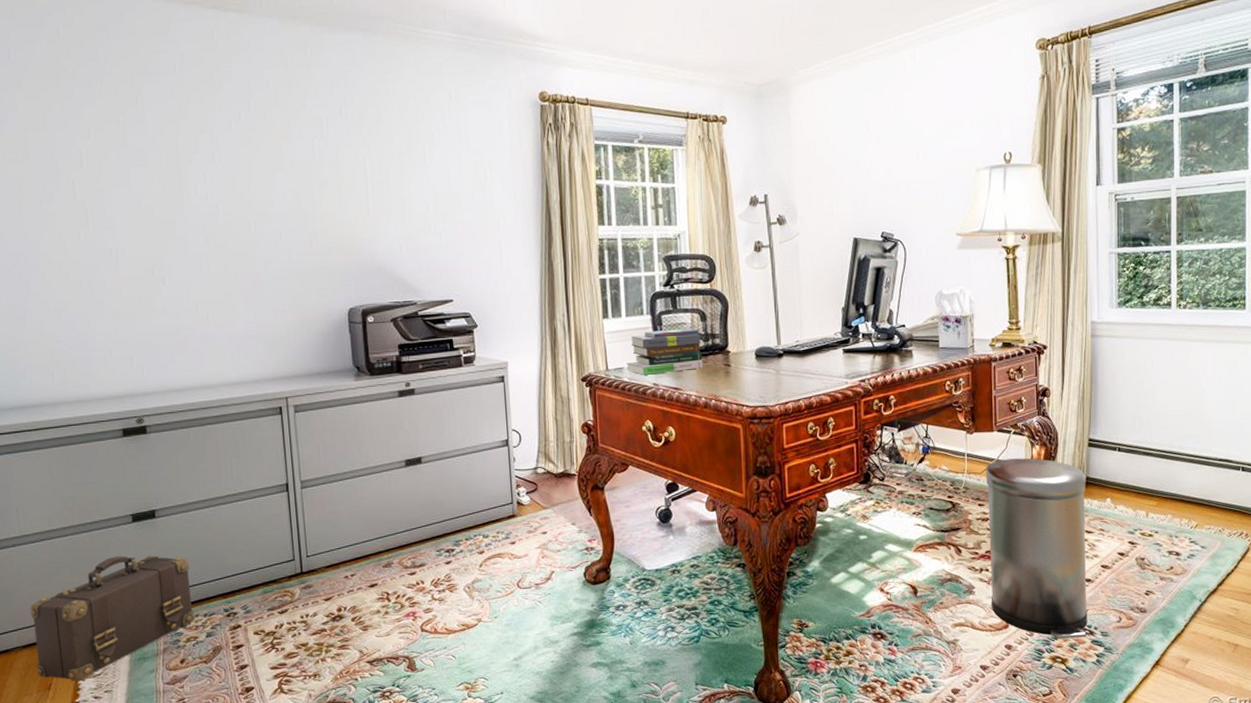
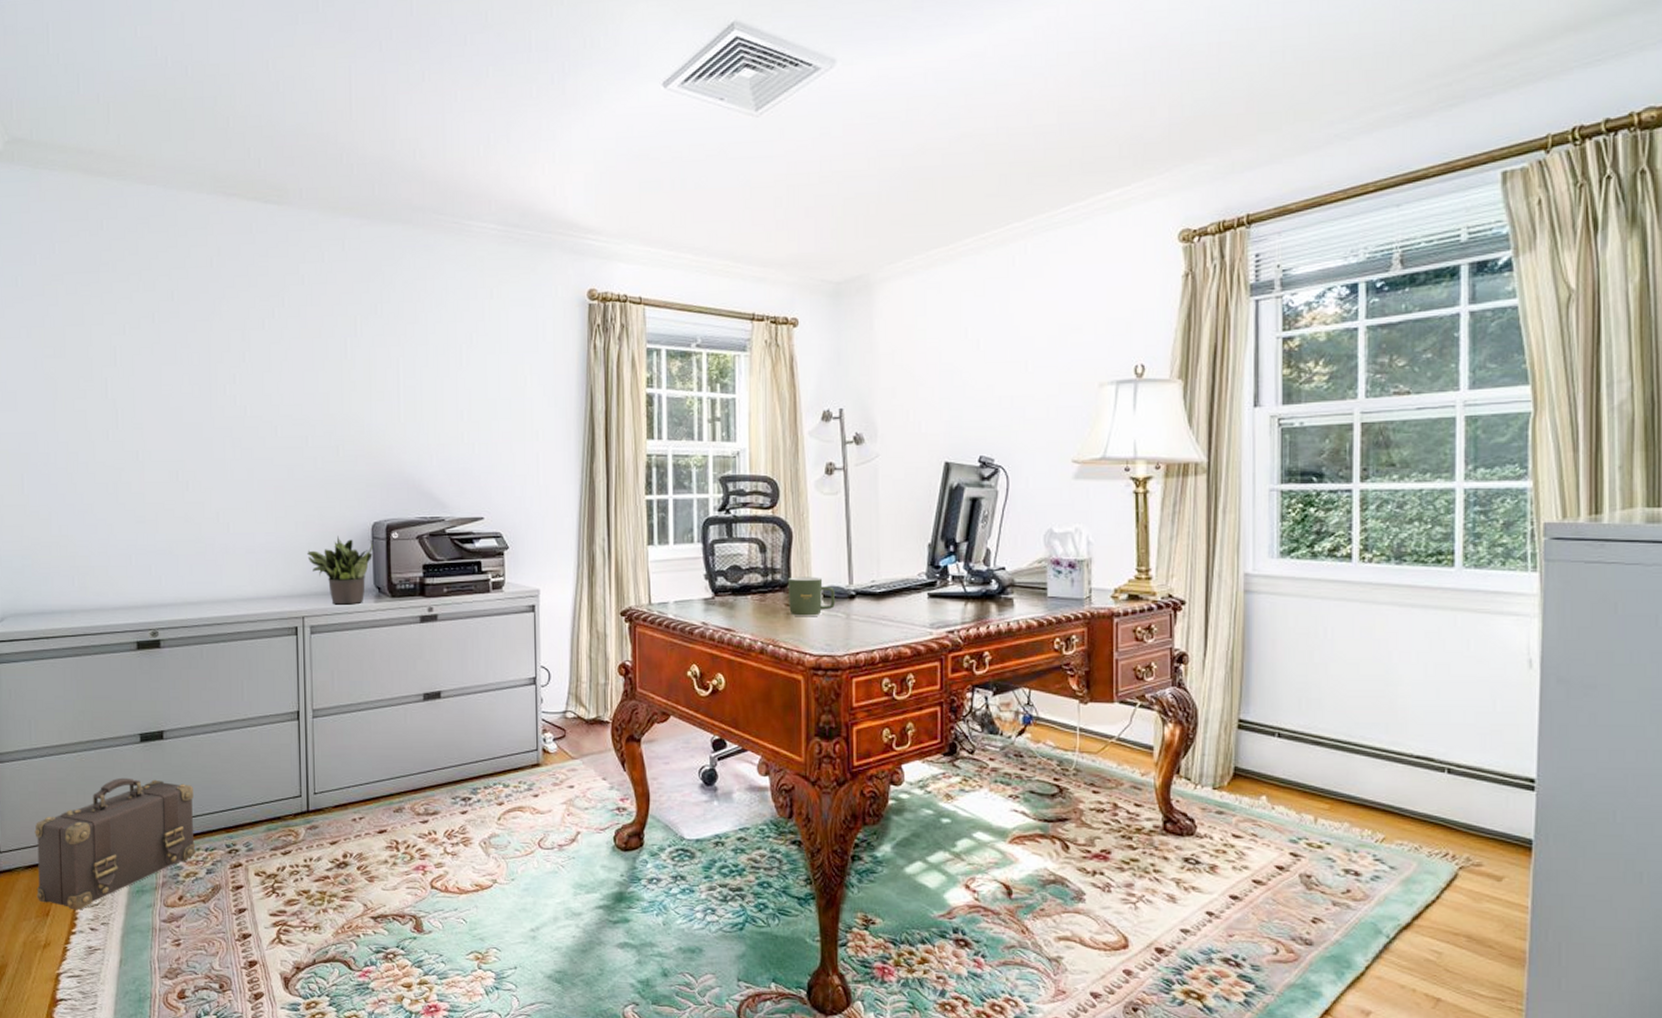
potted plant: none [287,321,351,385] -> present [307,535,374,605]
books: present [627,328,703,375] -> none [673,560,761,612]
mug: none [725,339,766,375] -> present [787,576,835,617]
pedal bin: present [986,458,1088,640] -> none [1103,737,1234,970]

